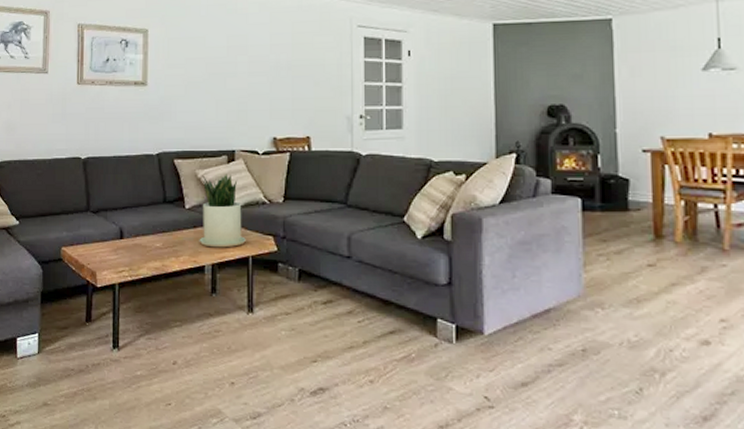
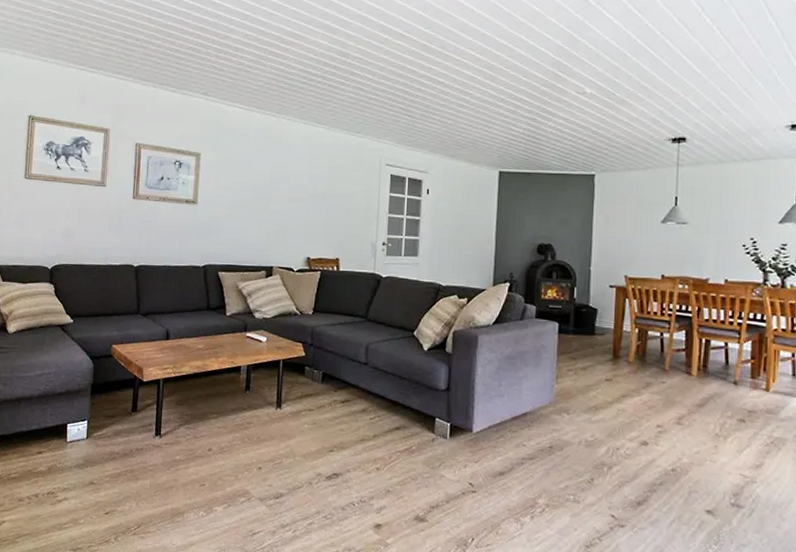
planter: present [199,174,246,248] -> none [237,287,278,352]

